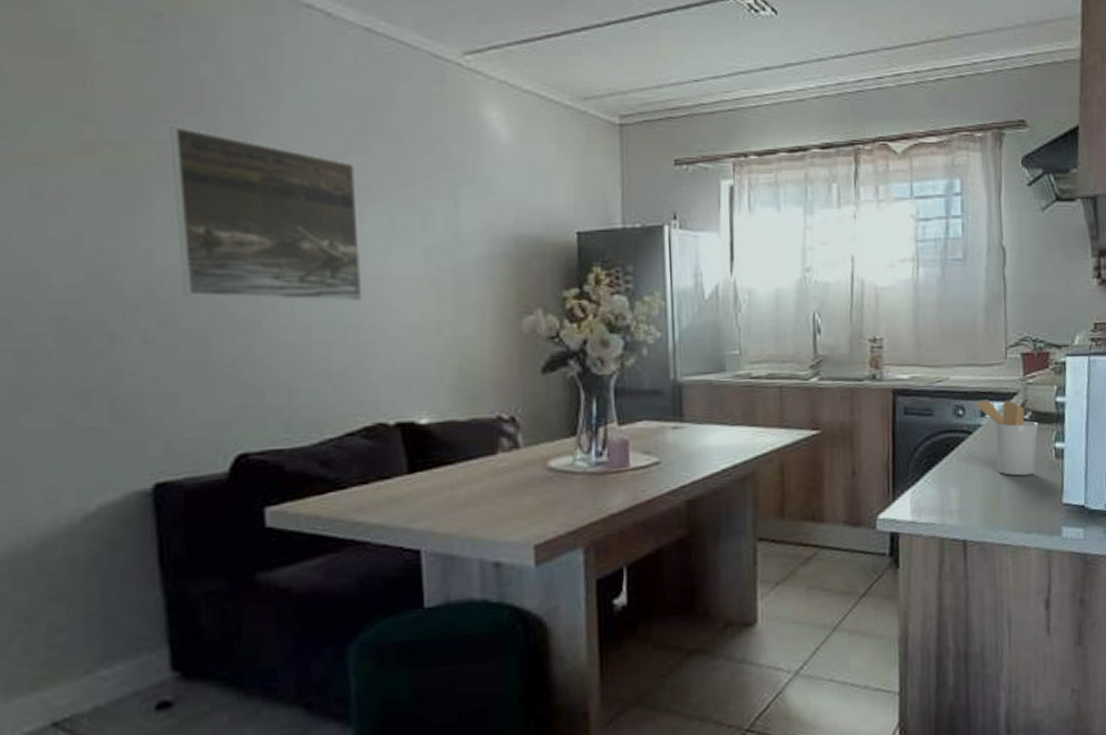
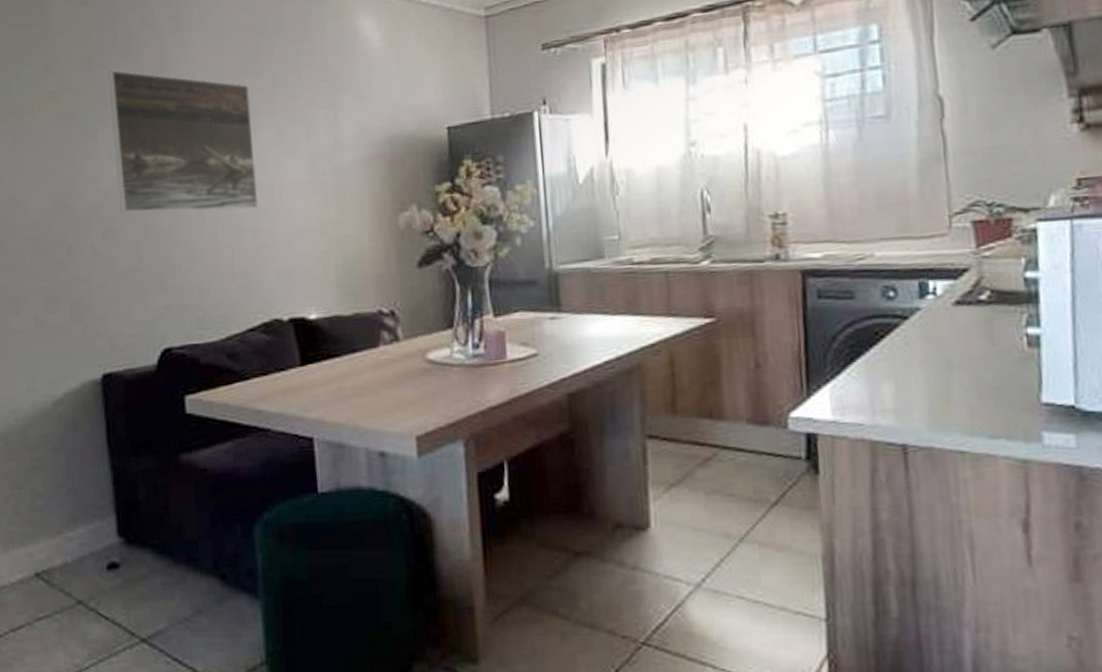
utensil holder: present [974,399,1039,476] -> none [909,277,1002,369]

